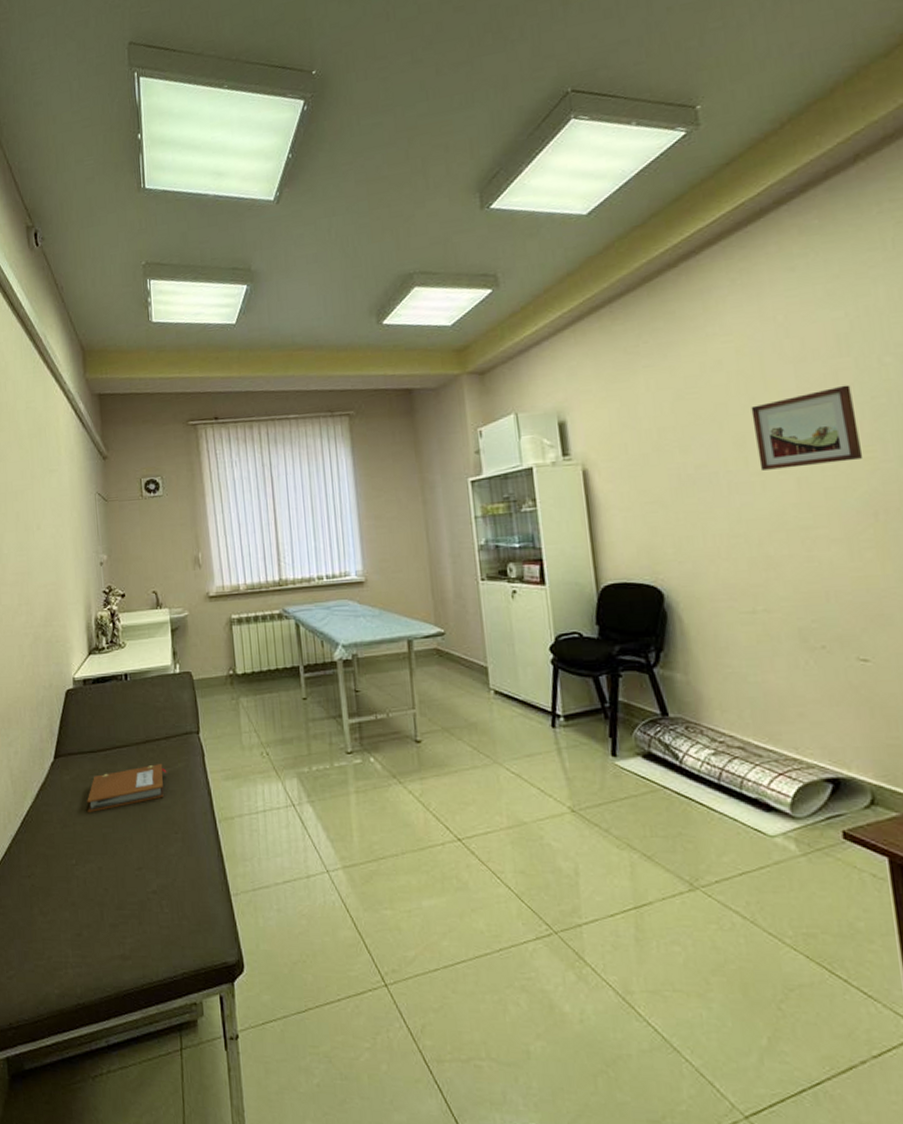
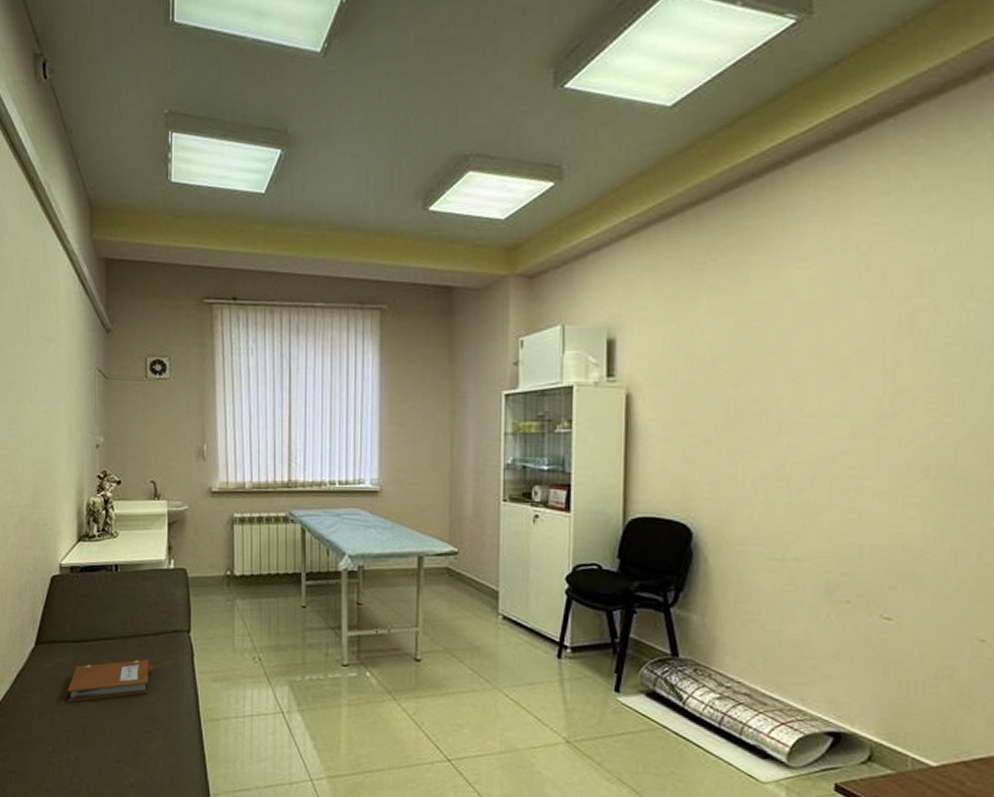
wall art: present [751,385,864,470] -> none [814,328,926,413]

